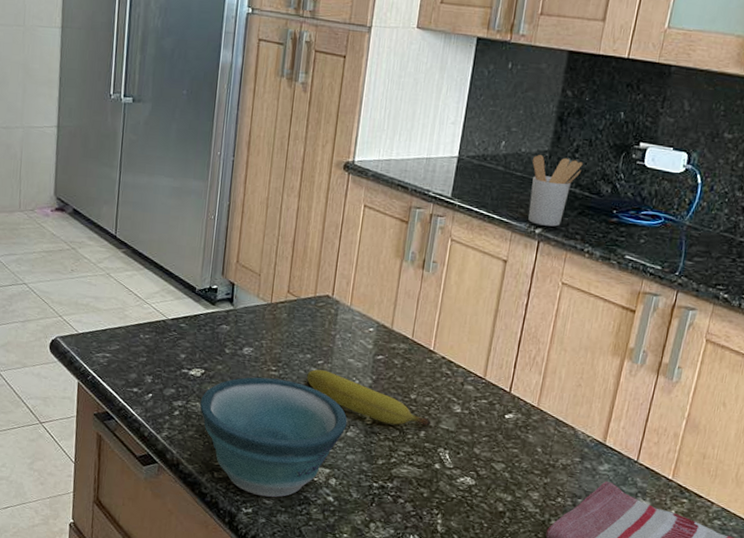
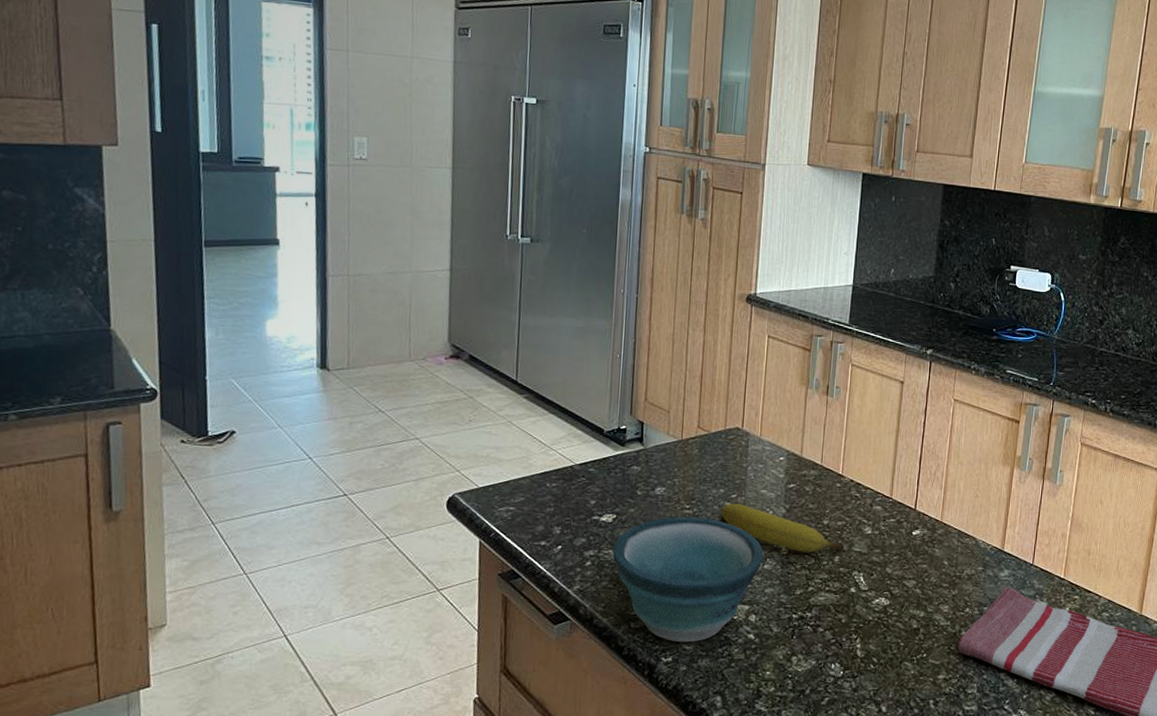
utensil holder: present [528,155,583,227] -> none [919,280,964,347]

